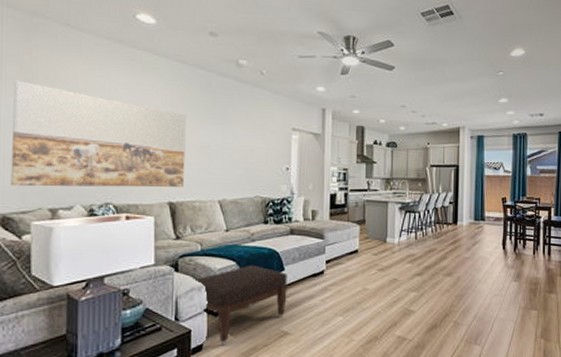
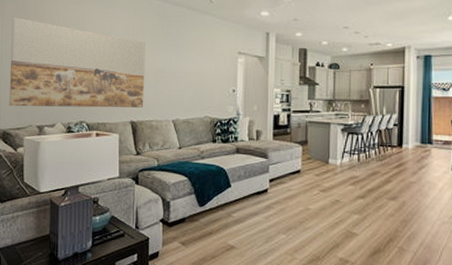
ottoman: present [195,265,287,345] -> none [153,180,234,254]

